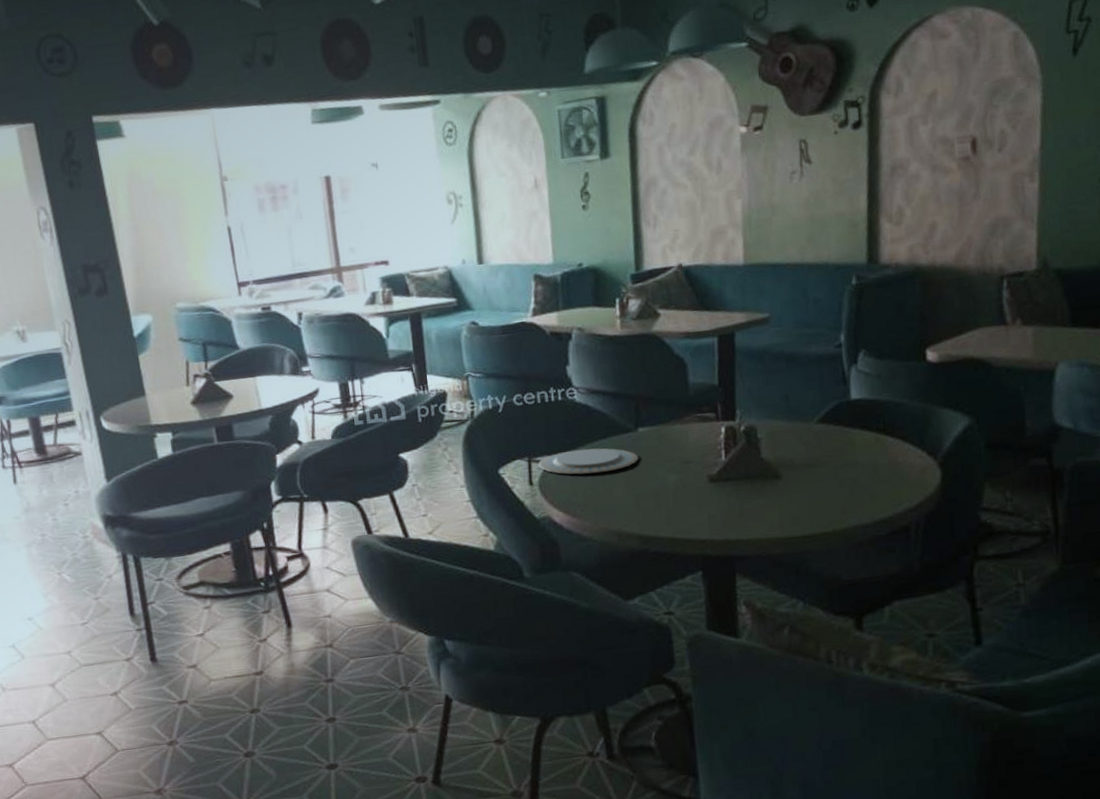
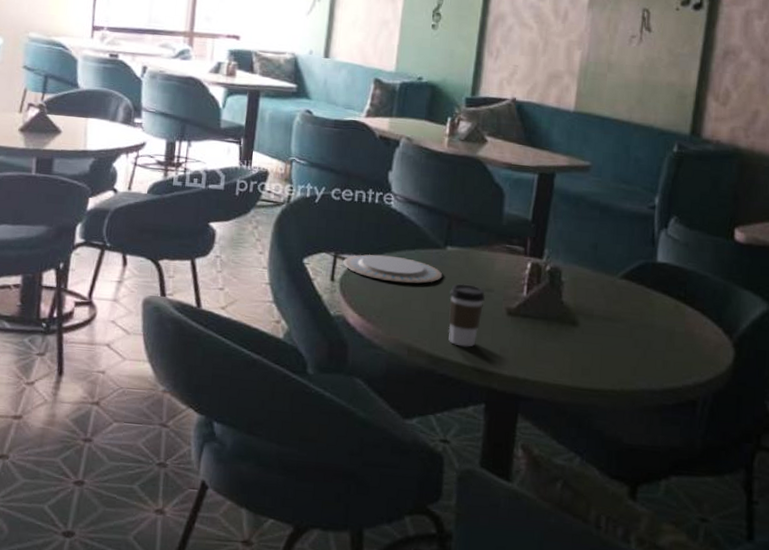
coffee cup: none [648,460,685,522] -> present [448,283,485,347]

